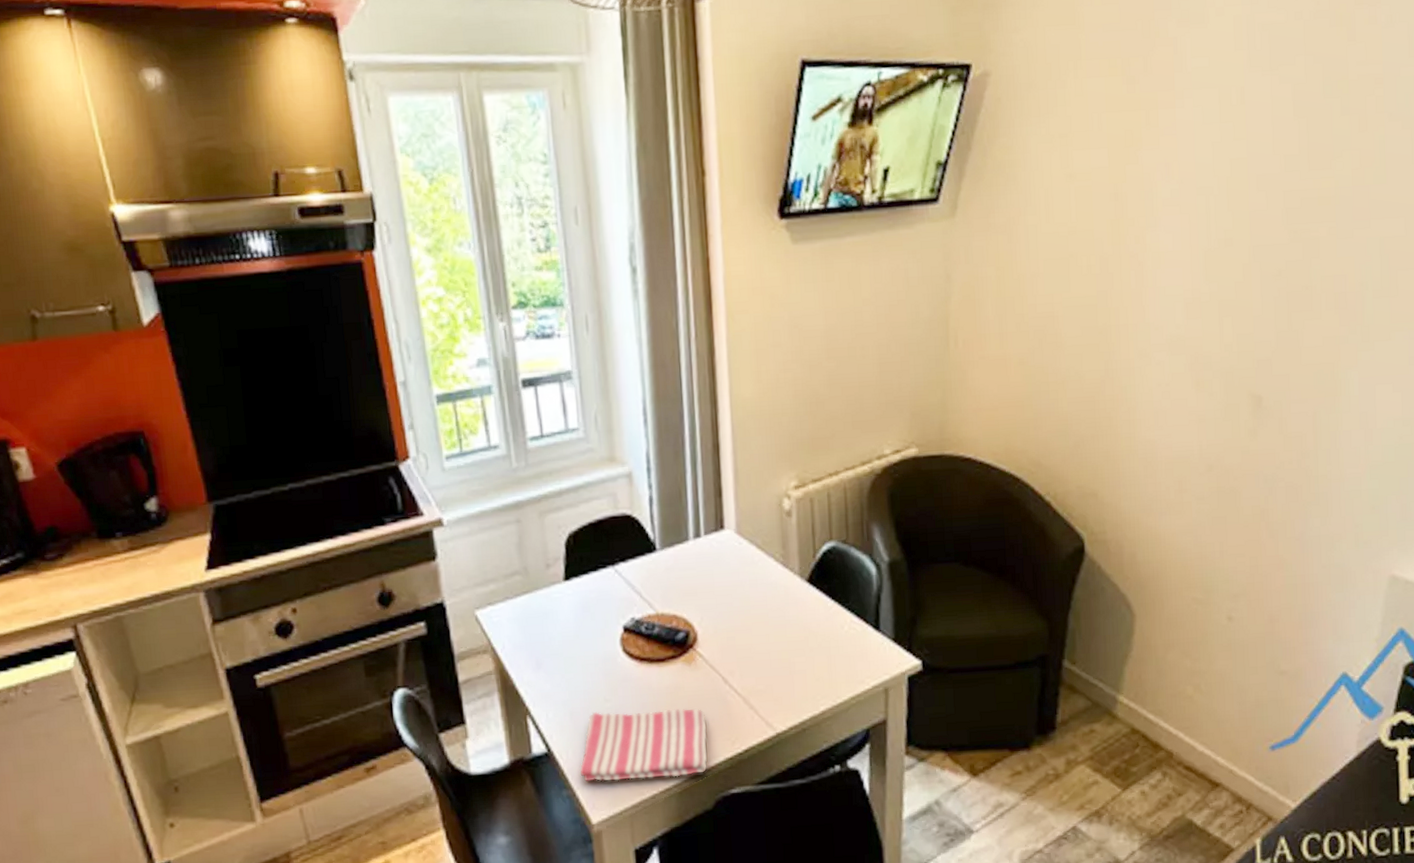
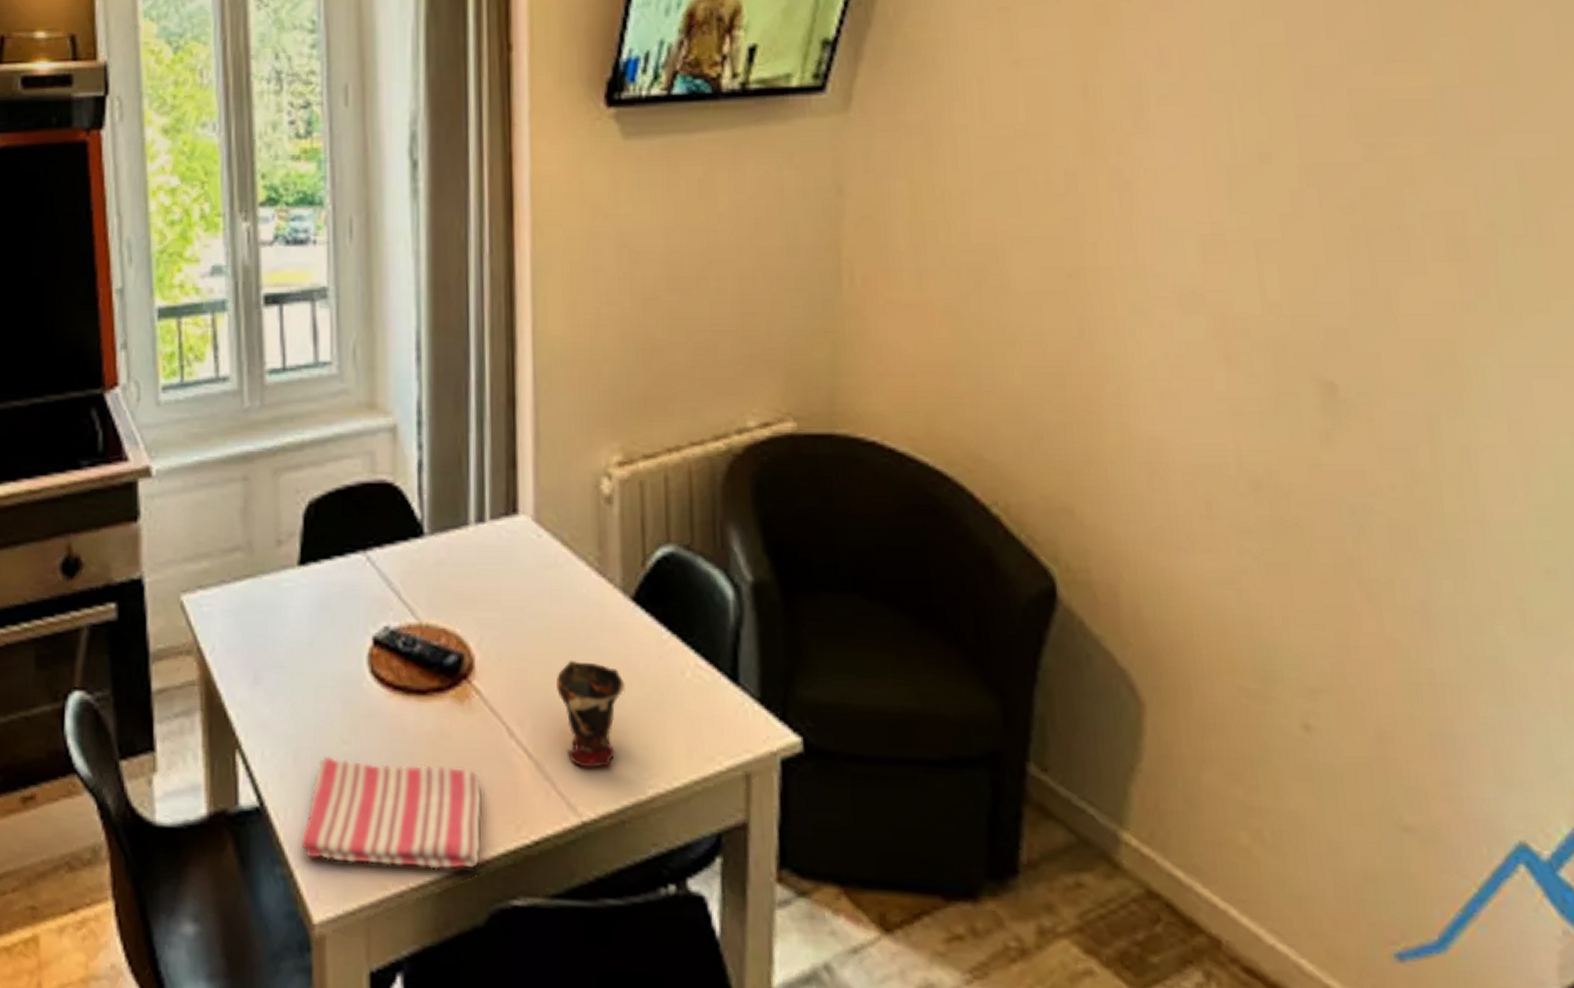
cup: none [756,627,804,698] -> present [557,661,625,769]

